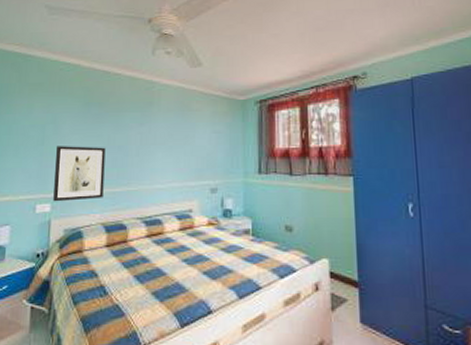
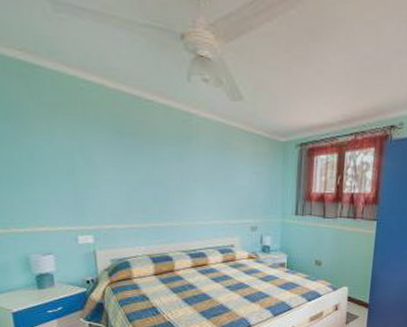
wall art: present [53,146,106,202] -> none [90,178,147,234]

